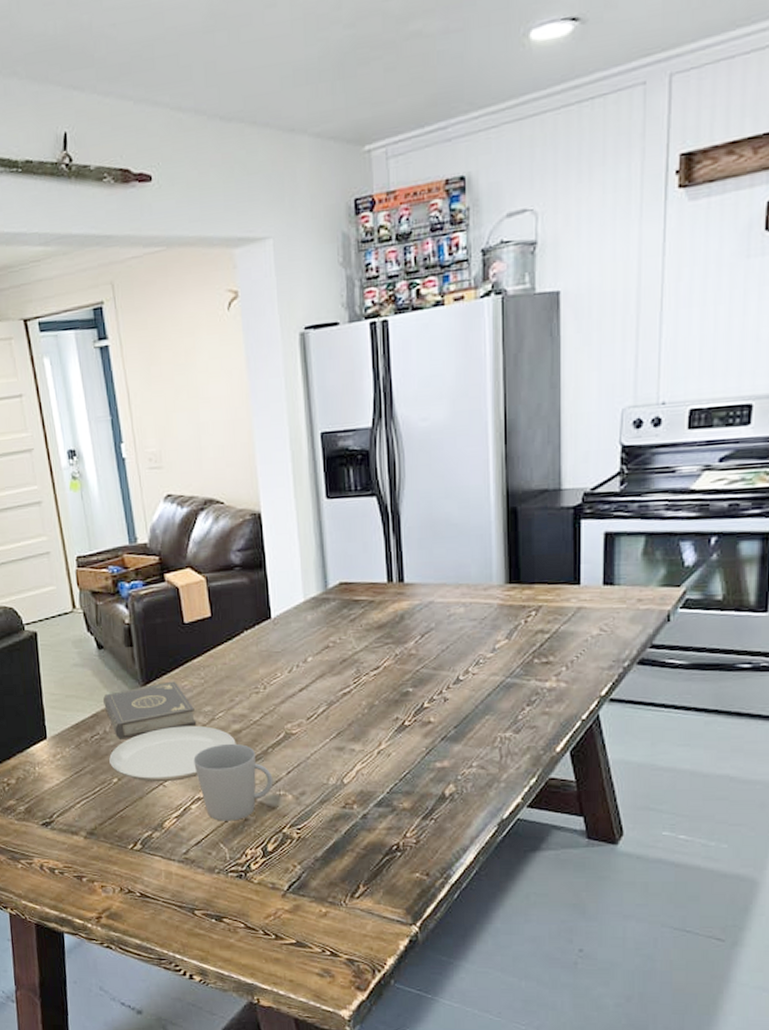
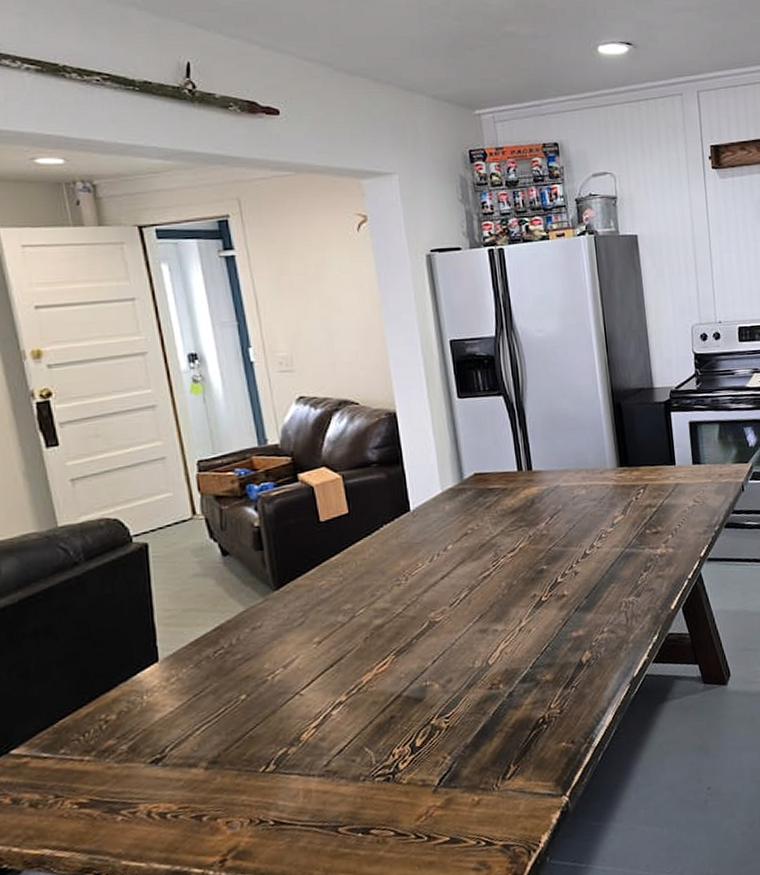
book: present [102,681,197,739] -> none [228,581,336,651]
plate: present [109,725,236,782] -> none [236,625,379,693]
cup: present [193,743,273,821] -> none [333,638,419,724]

